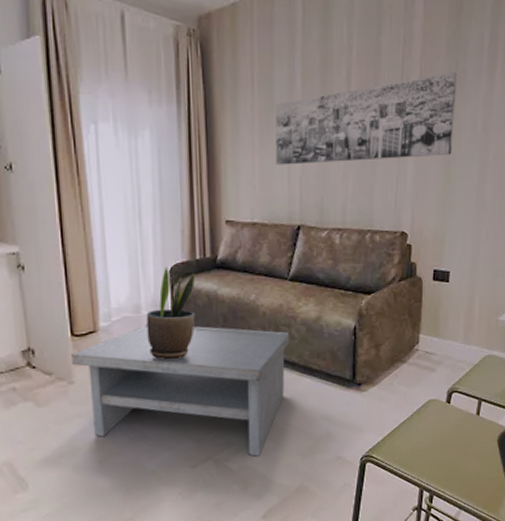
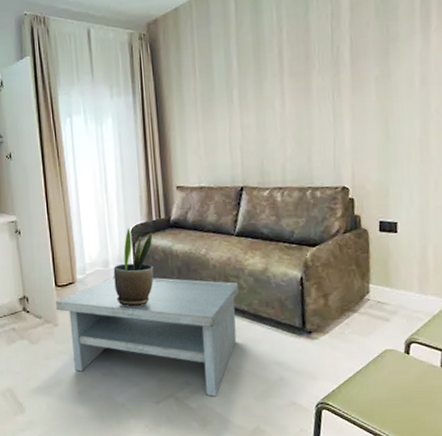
wall art: present [275,72,457,165] -> none [215,36,390,136]

